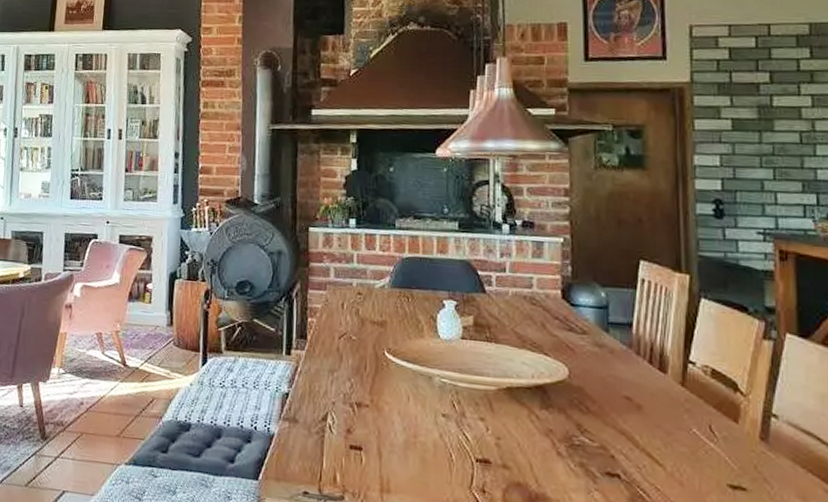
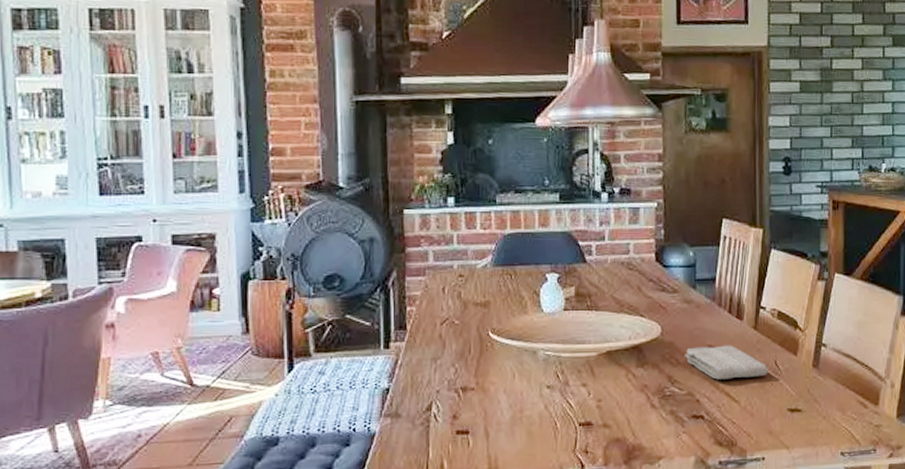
washcloth: none [596,396,700,442] -> present [685,345,768,380]

